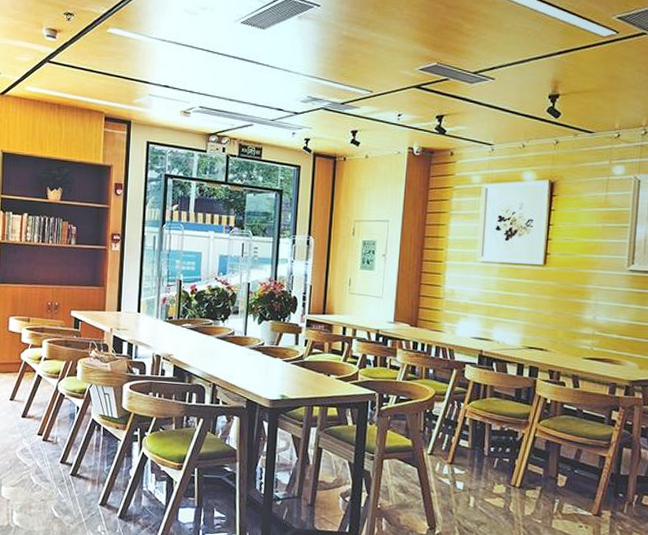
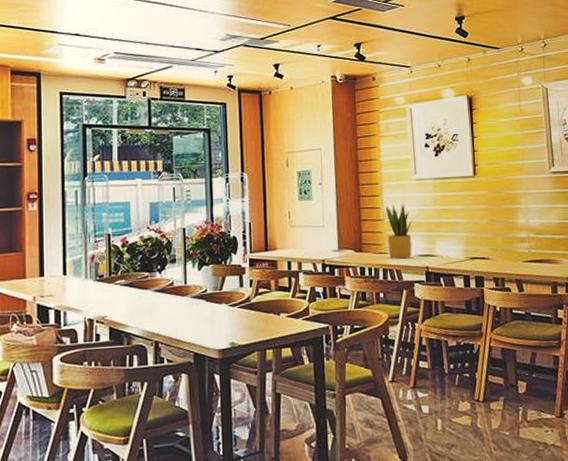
planter: none [444,284,473,339] -> present [385,204,413,259]

